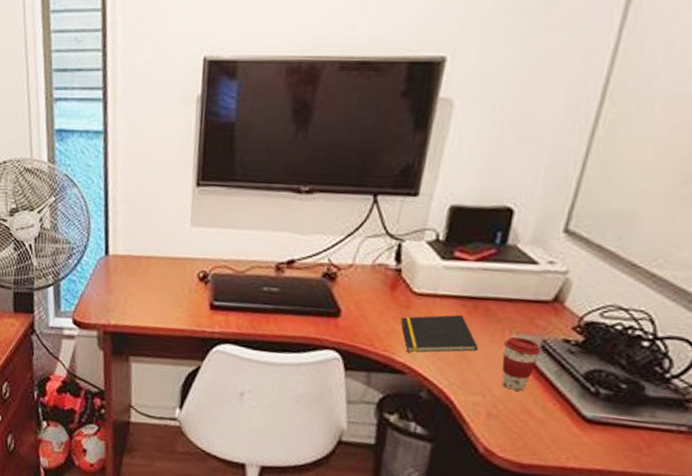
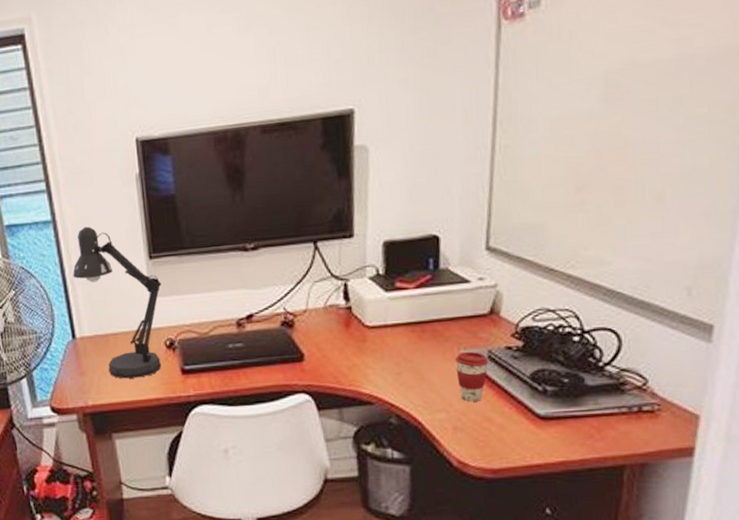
desk lamp: none [116,142,205,306] -> present [73,226,162,379]
notepad: present [401,314,479,353] -> none [360,339,434,383]

